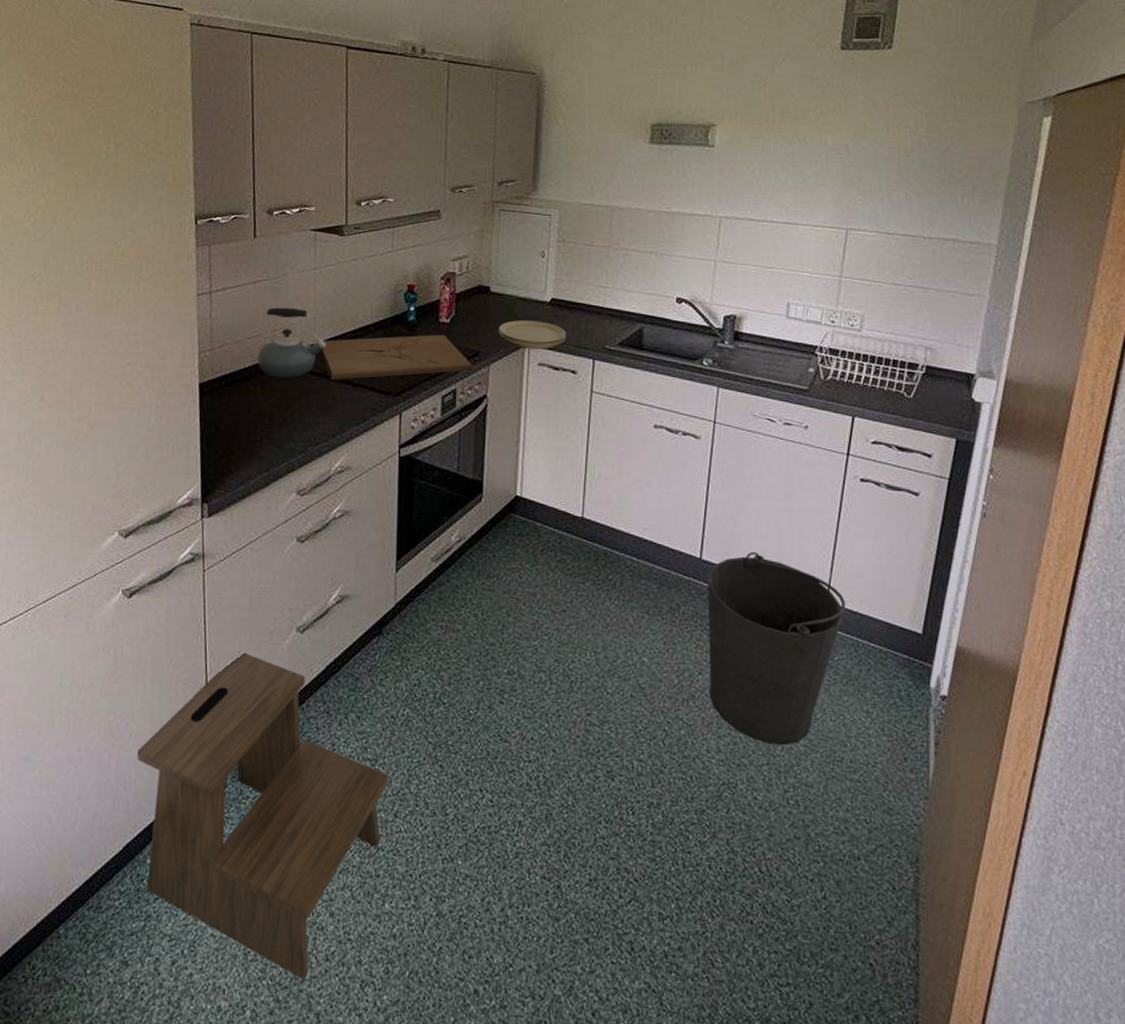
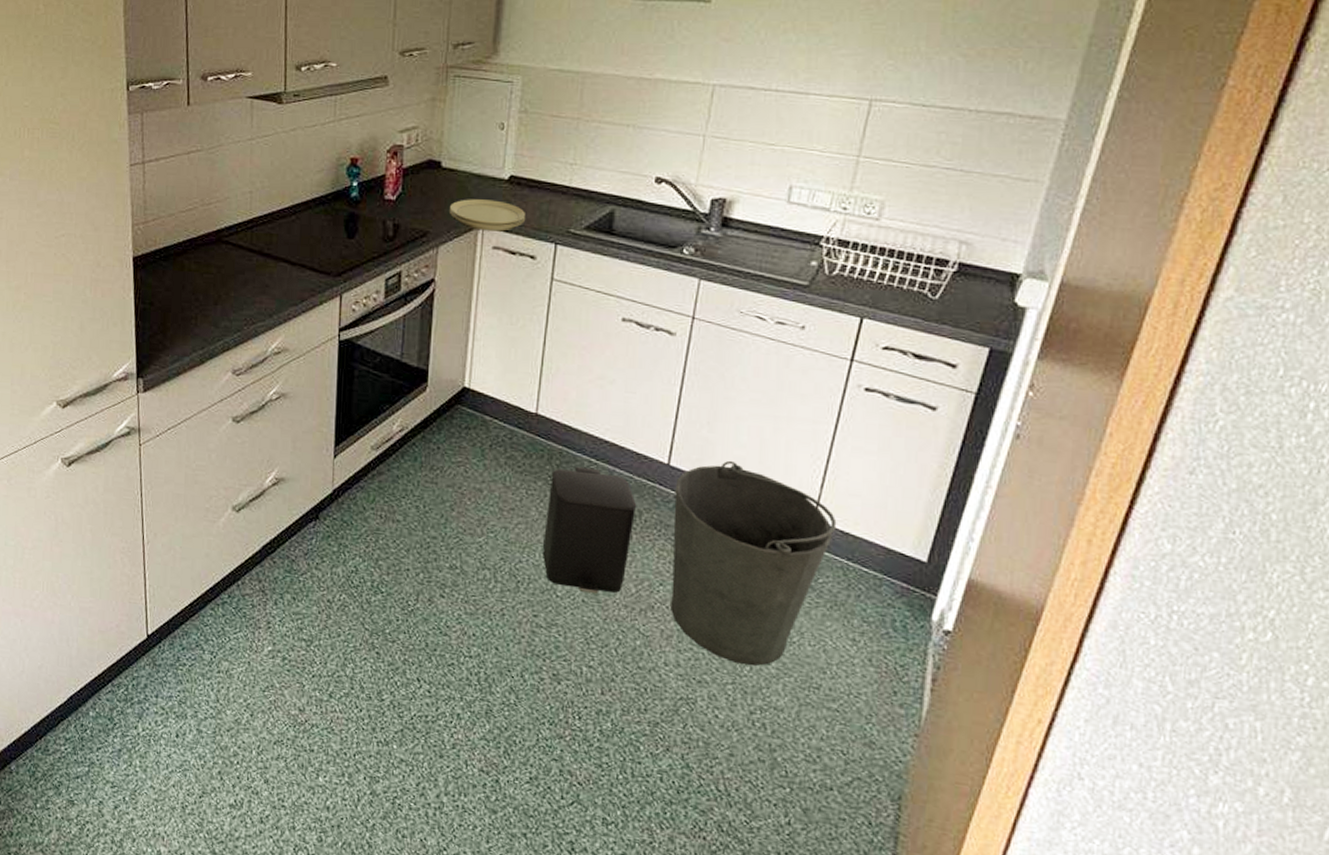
step stool: present [137,652,389,979] -> none [79,526,324,837]
kettle: present [257,307,326,379] -> none [192,179,263,255]
cutting board: present [320,334,474,380] -> none [256,212,421,258]
pedal bin: none [593,566,675,688] -> present [543,466,637,595]

